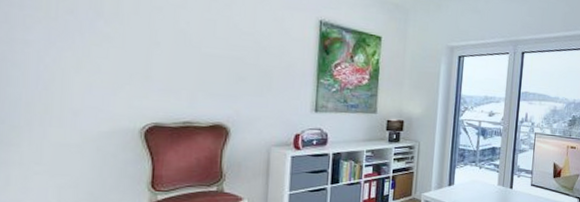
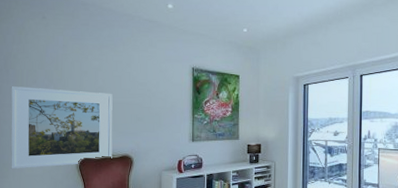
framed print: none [24,14,202,135] -> present [10,86,113,169]

